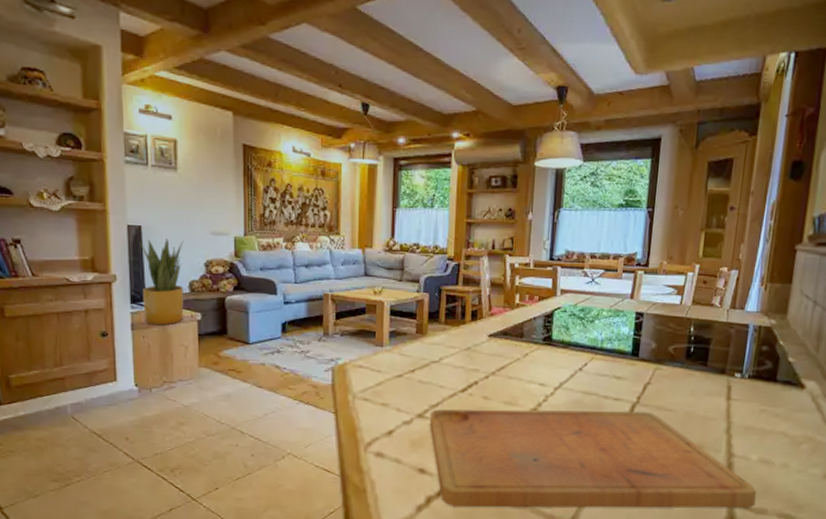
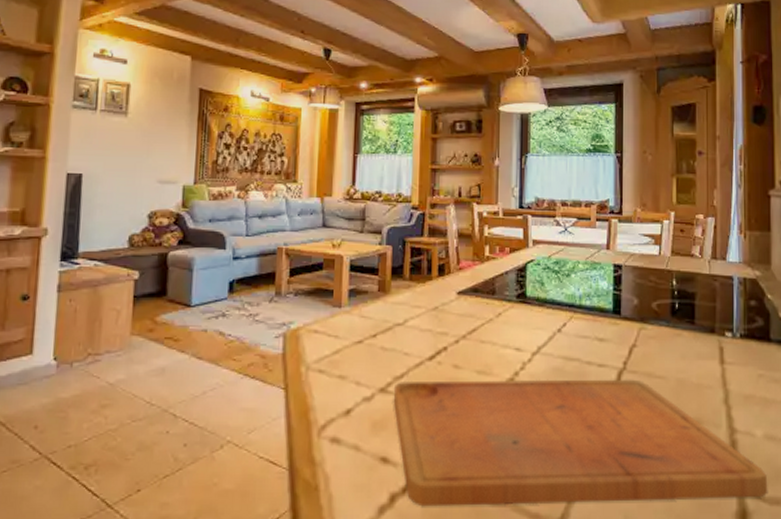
planter: present [139,238,184,326] -> none [74,188,127,286]

